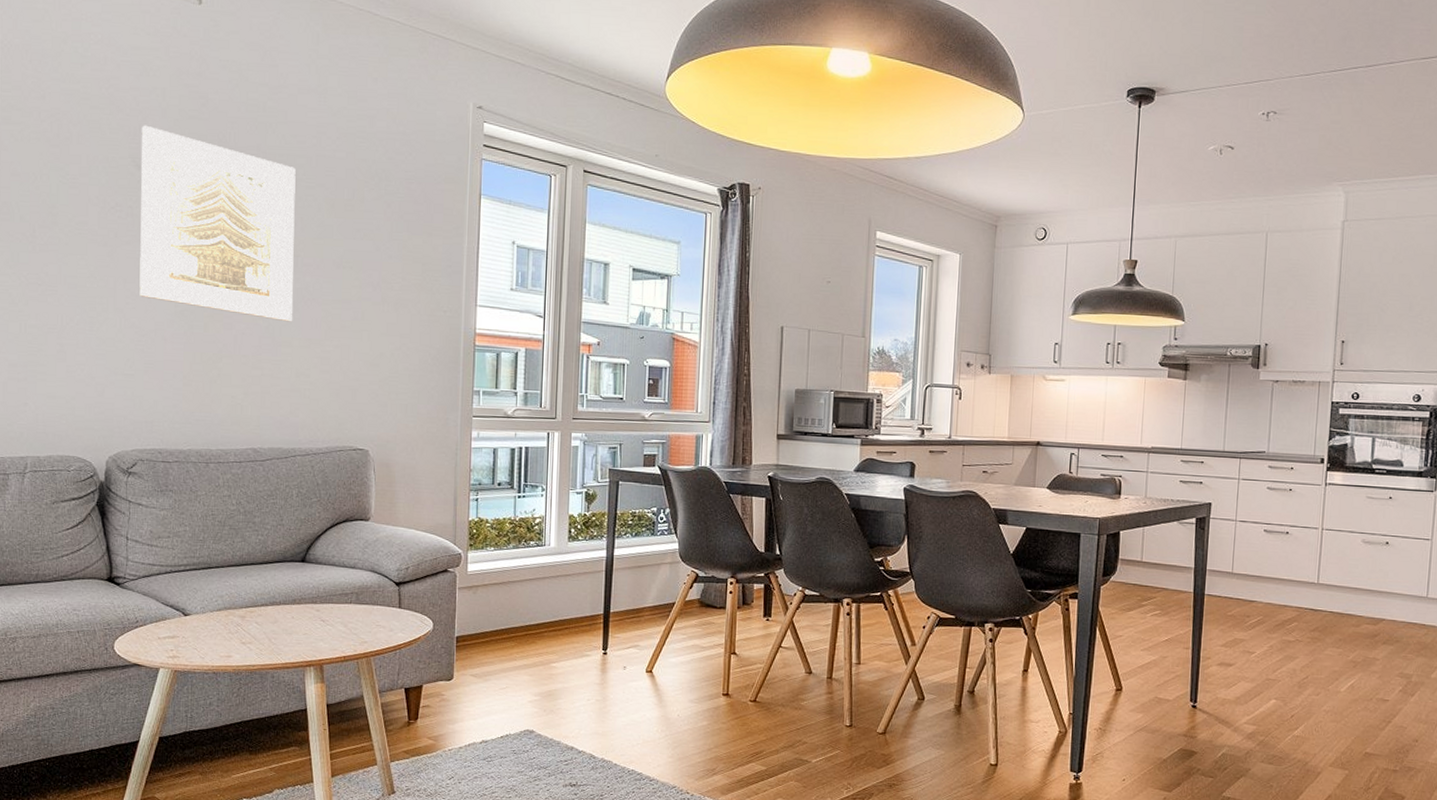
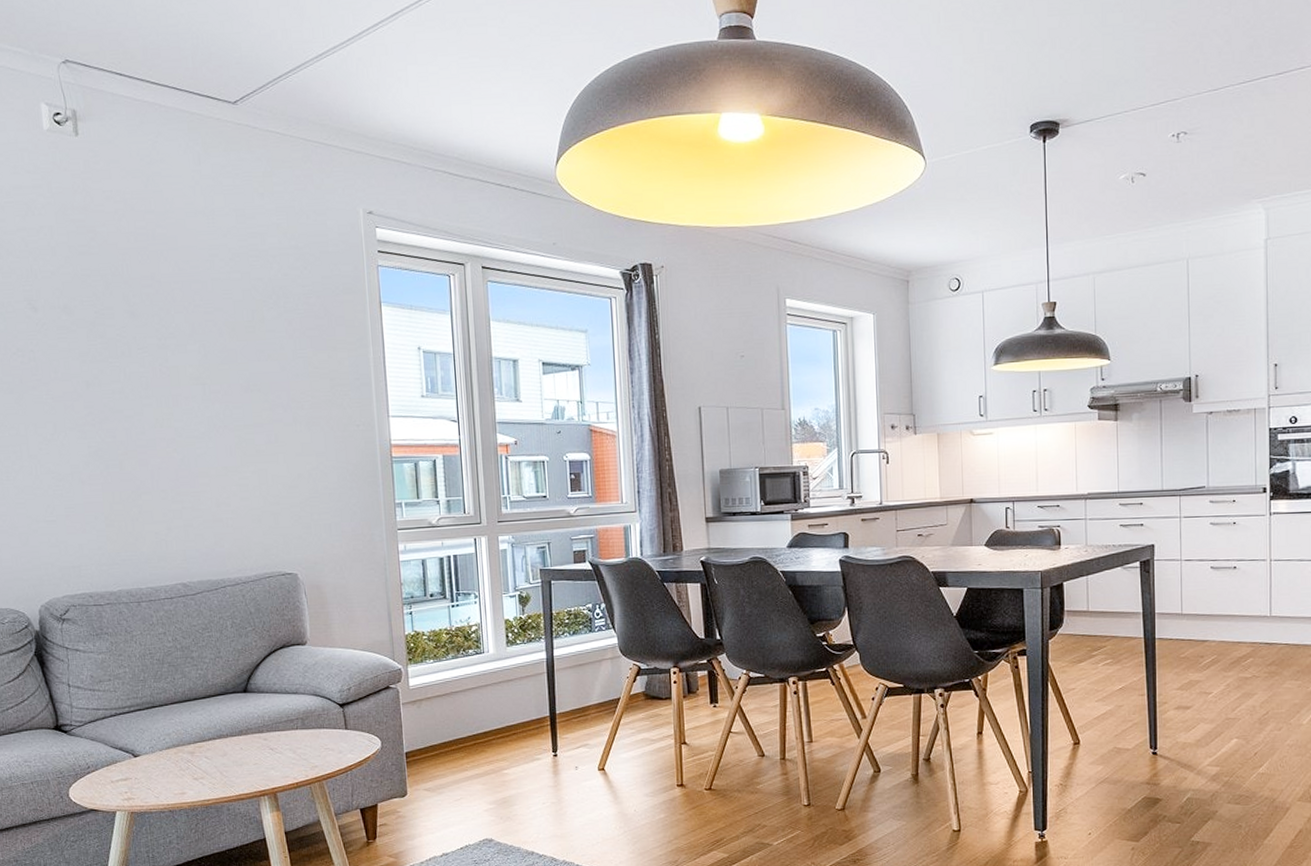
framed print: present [139,125,296,322] -> none [33,265,207,452]

